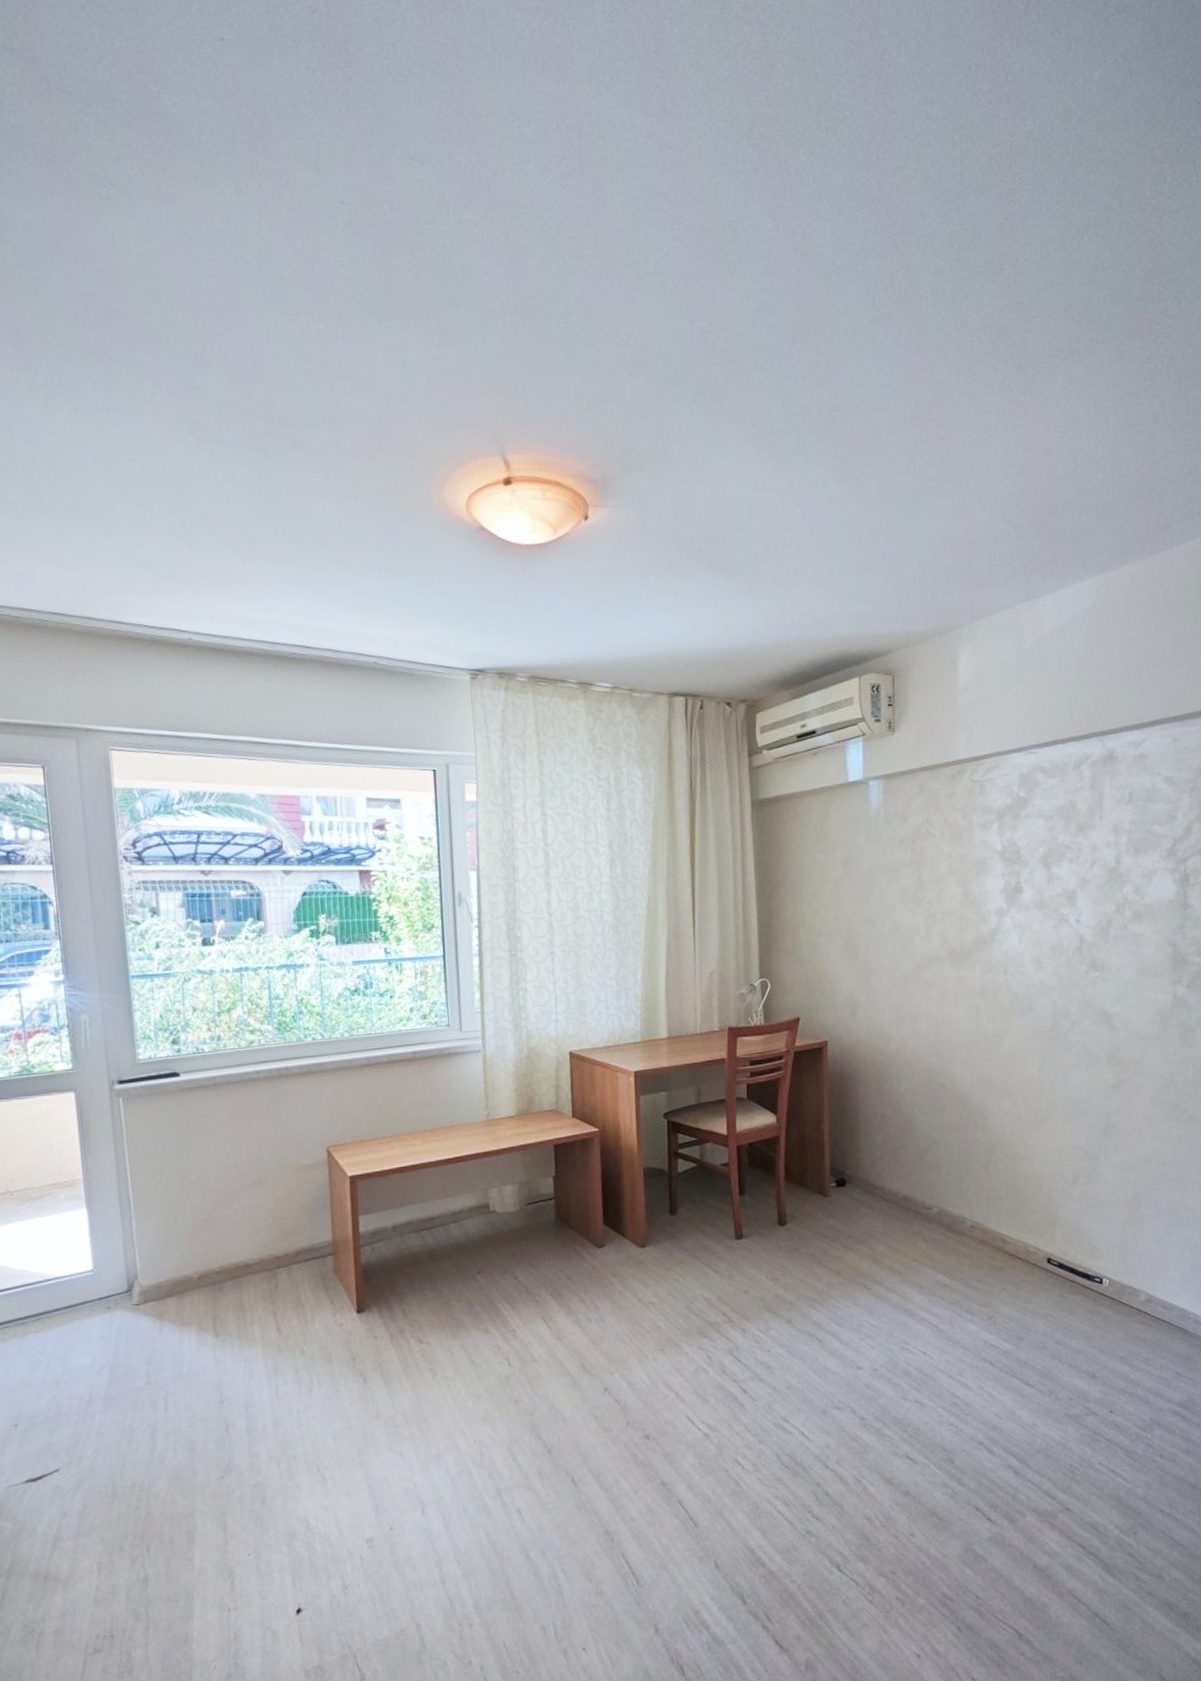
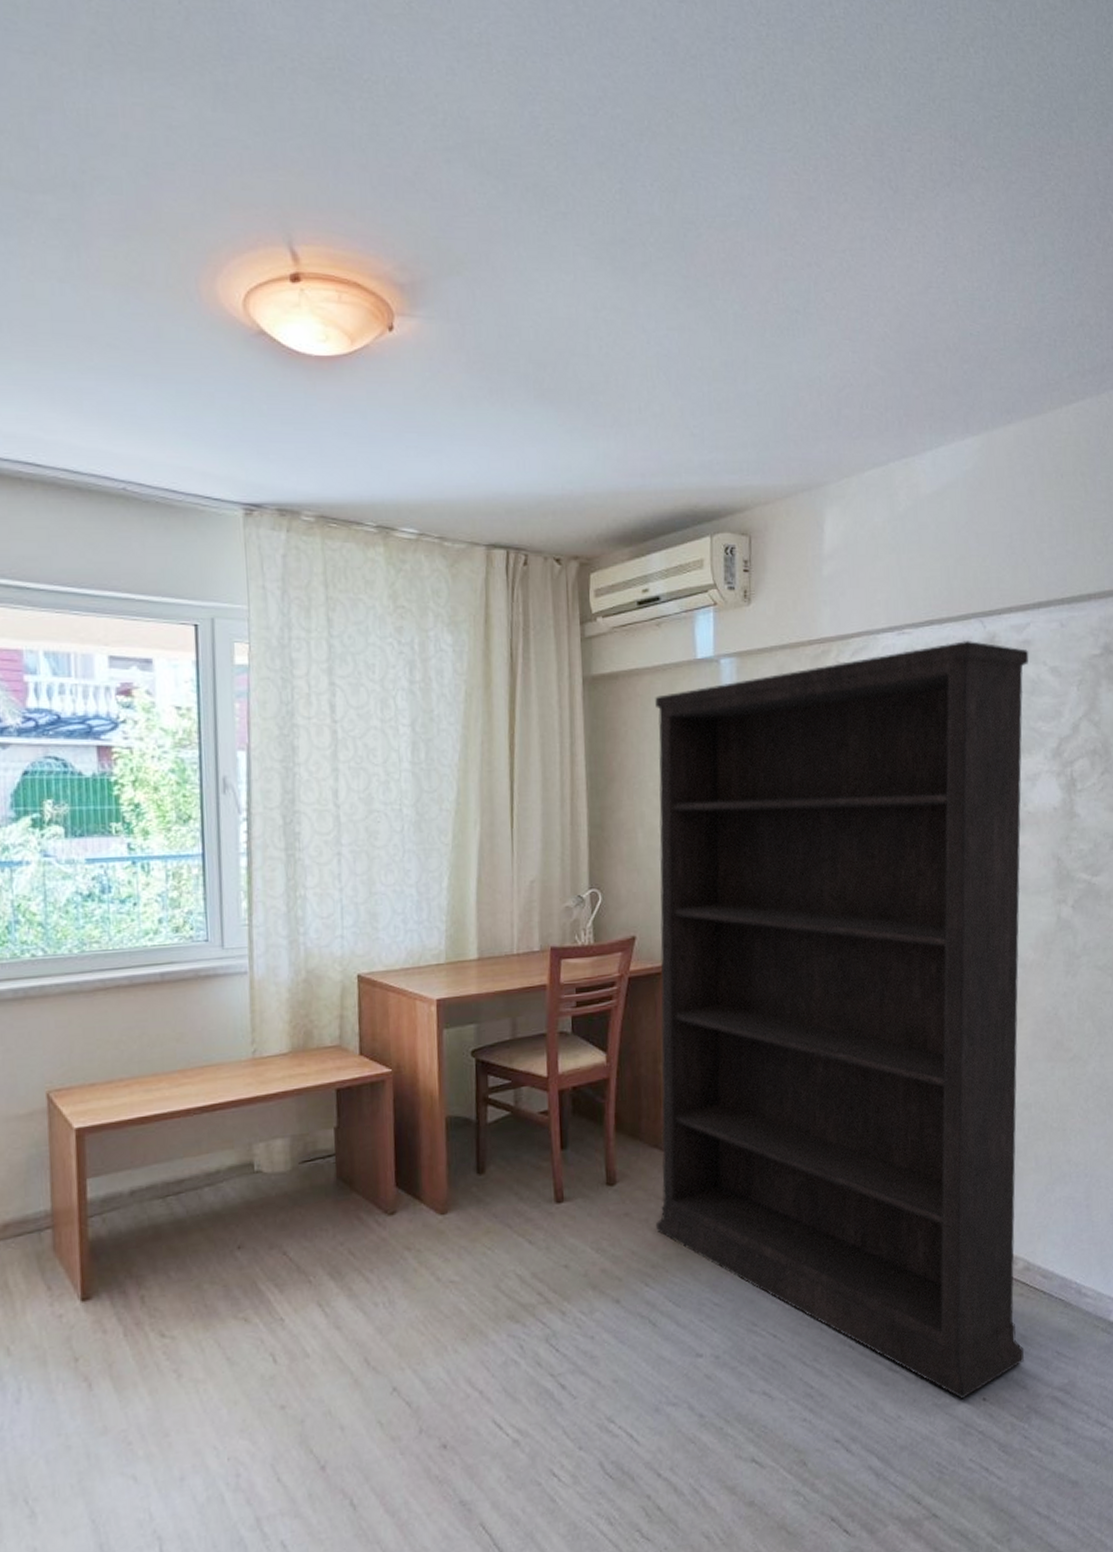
bookshelf: none [813,757,1147,1412] -> present [655,641,1029,1400]

